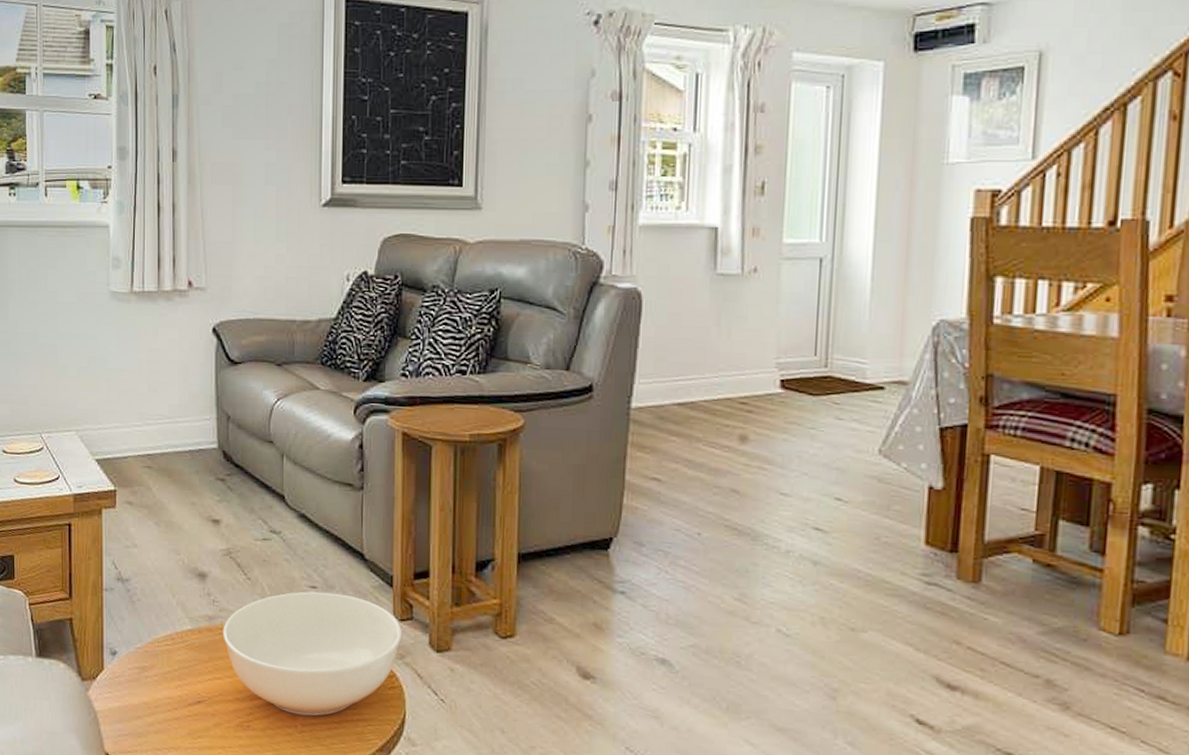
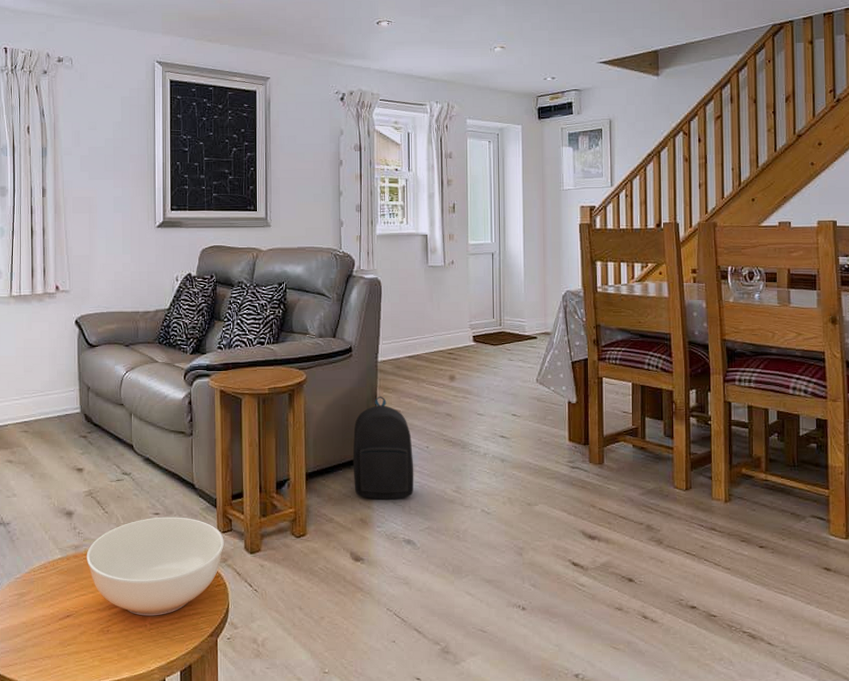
backpack: none [586,456,677,602] -> present [352,396,414,500]

